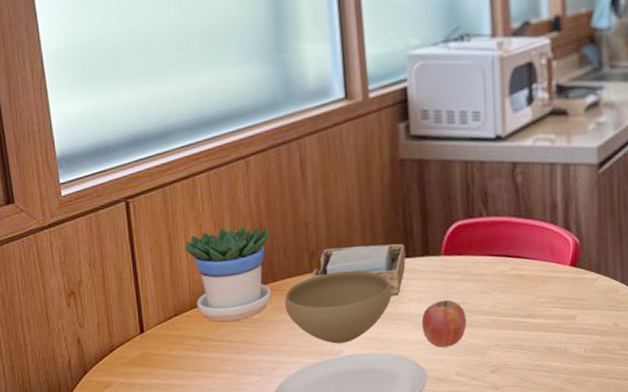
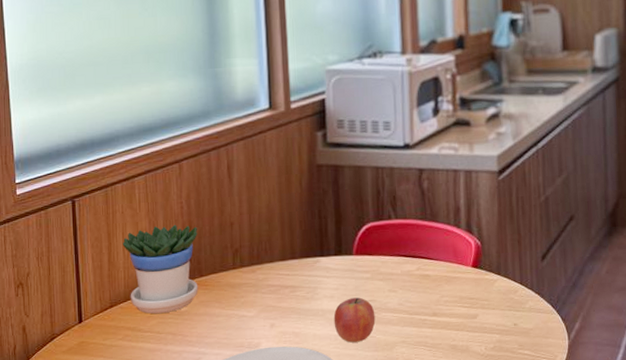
bowl: present [284,270,392,344] -> none [209,268,307,337]
napkin holder: present [311,243,406,296] -> none [234,243,321,293]

